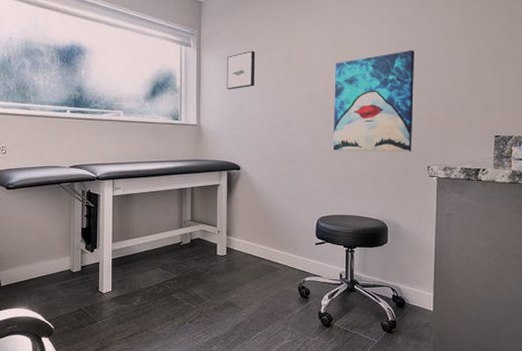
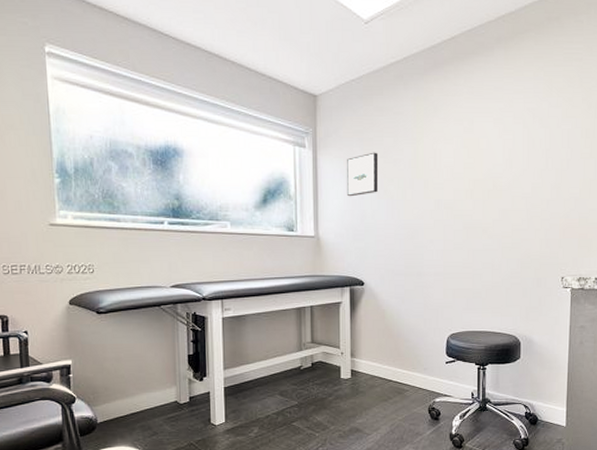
wall art: present [333,50,414,152] -> none [464,151,549,263]

